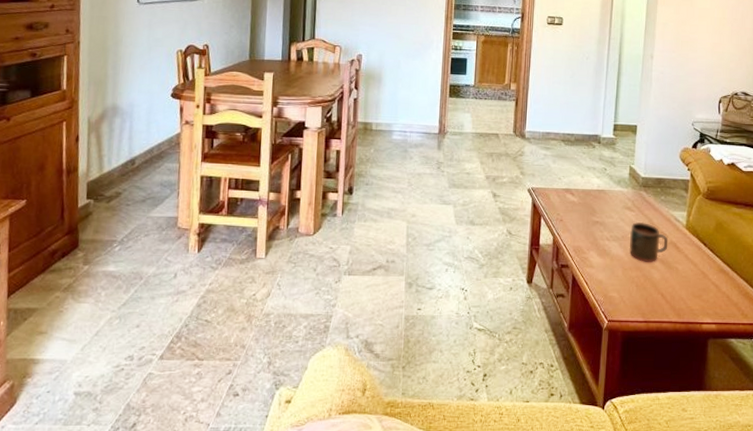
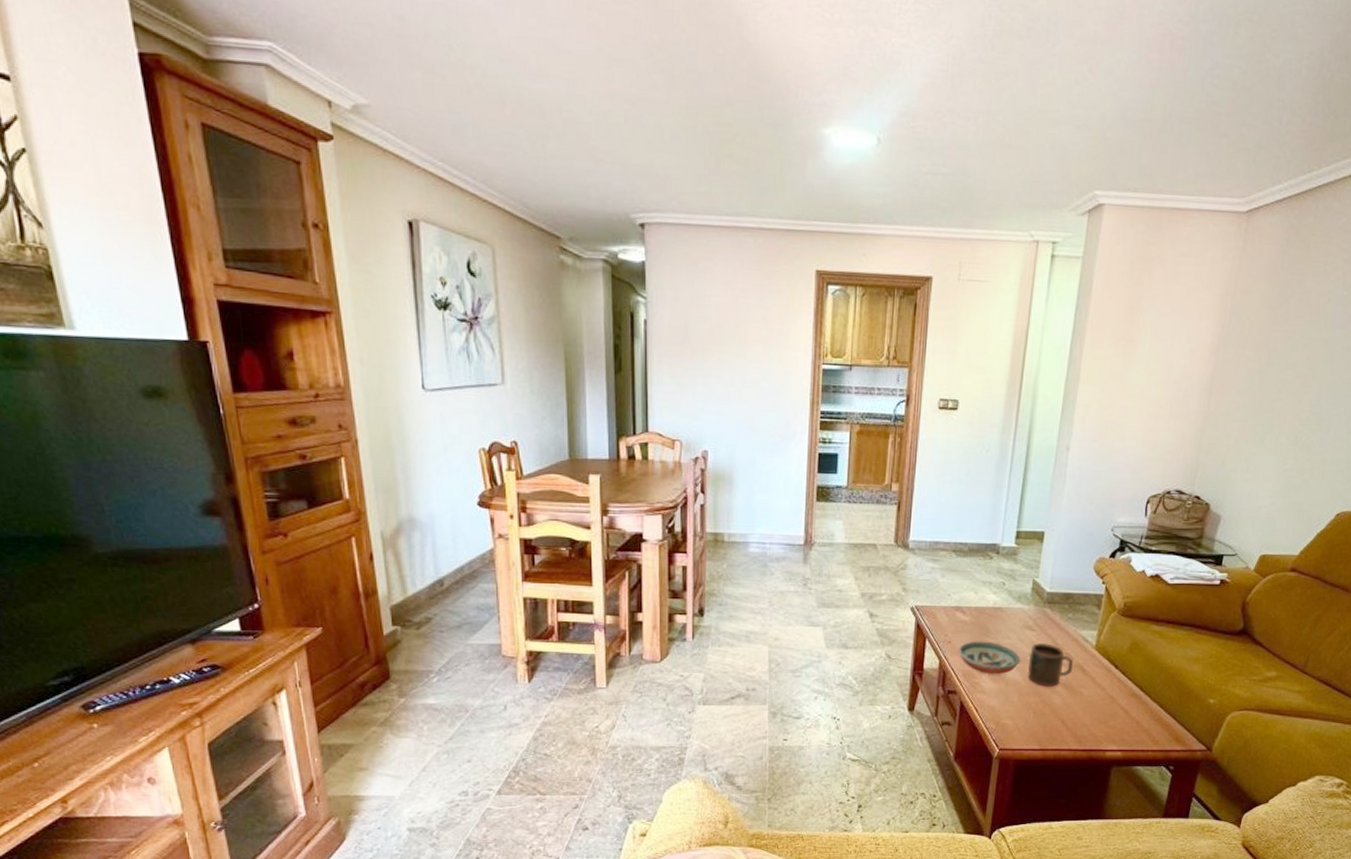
decorative bowl: none [569,219,623,251] -> present [958,641,1021,675]

